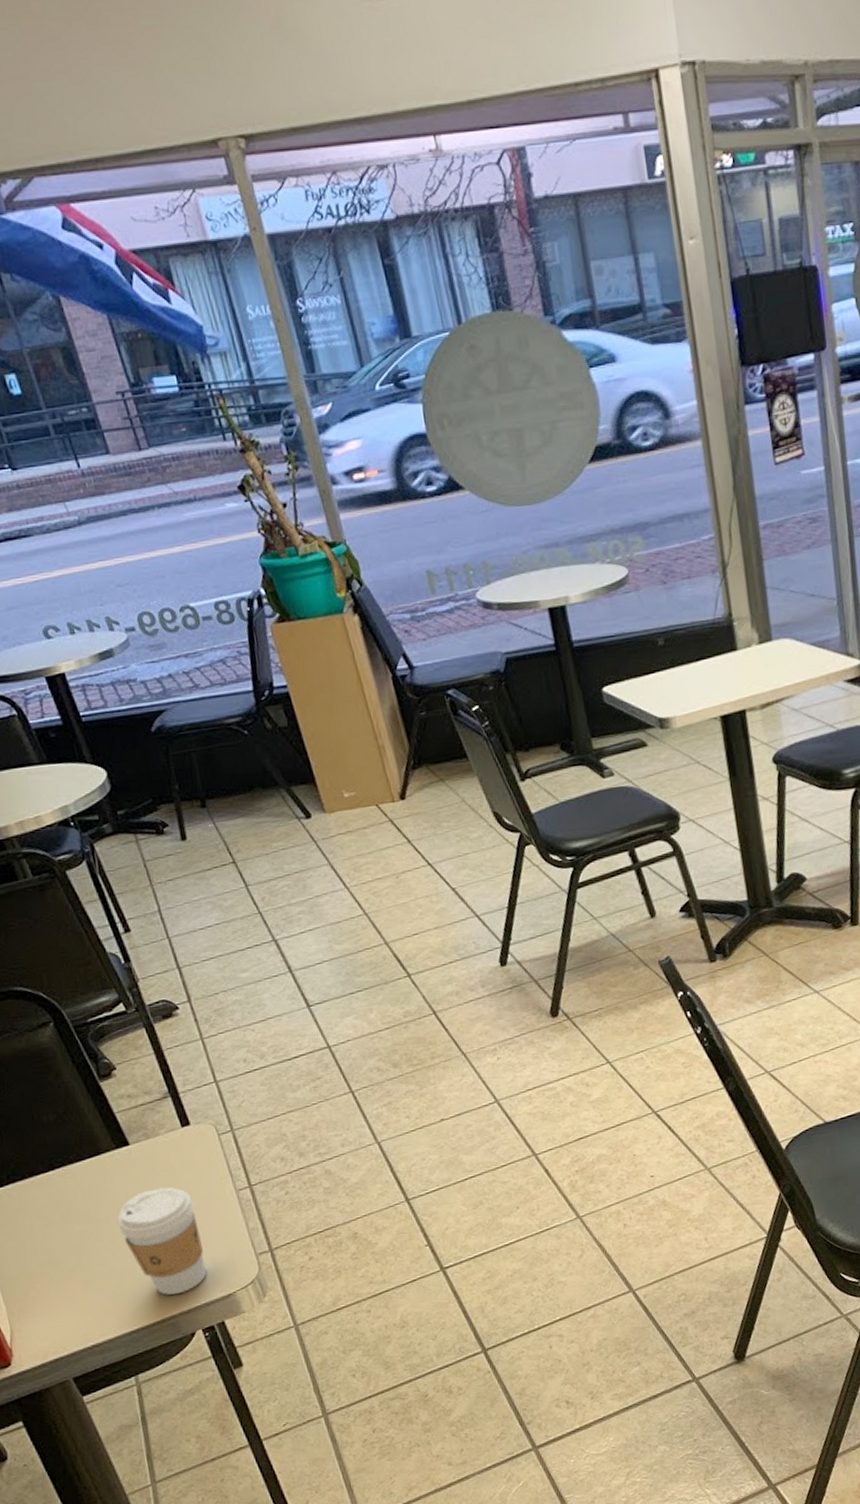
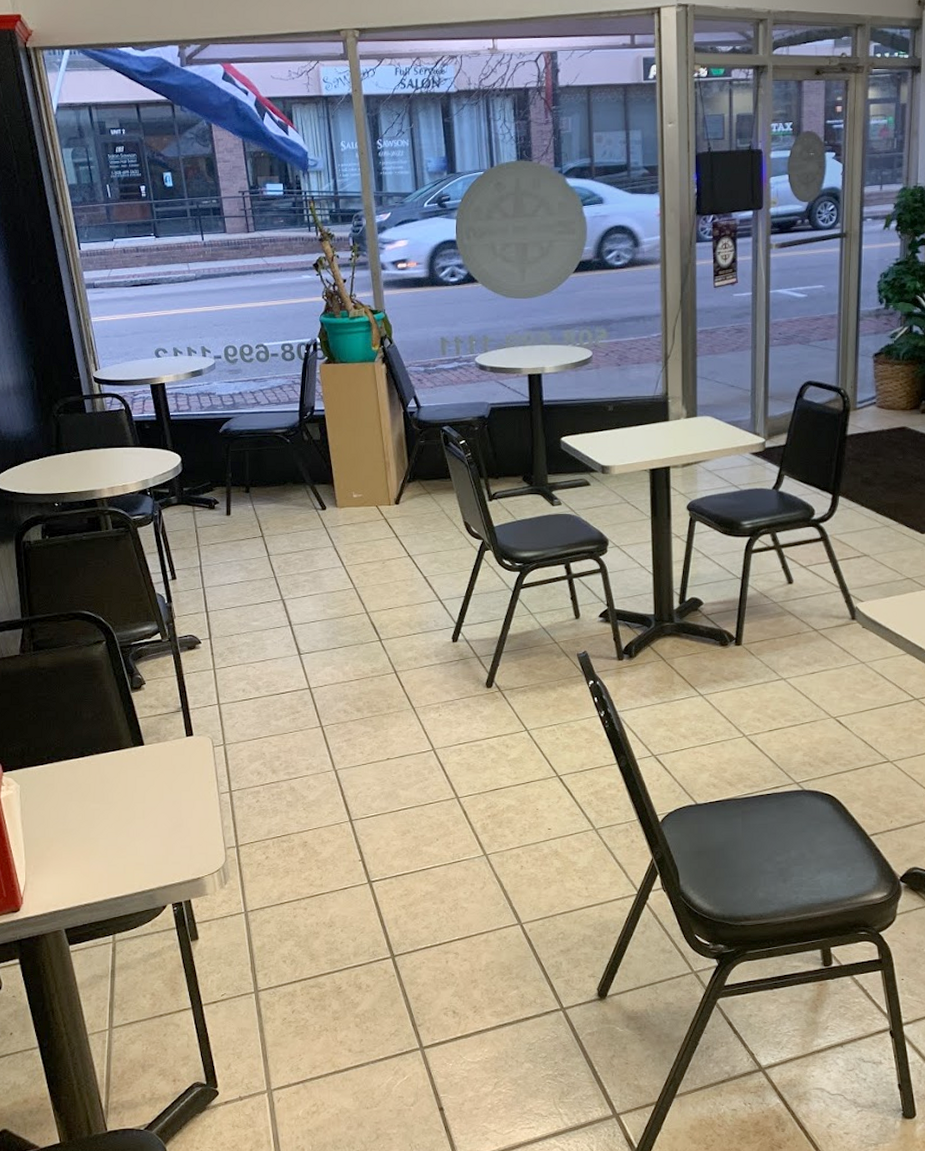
coffee cup: present [117,1187,207,1296] -> none [123,783,185,872]

